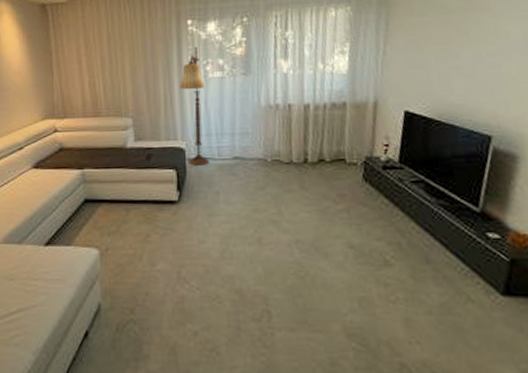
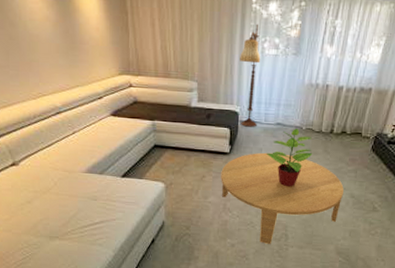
coffee table: none [170,196,338,328] -> present [221,152,344,244]
potted plant: none [226,162,286,241] -> present [267,129,313,187]

